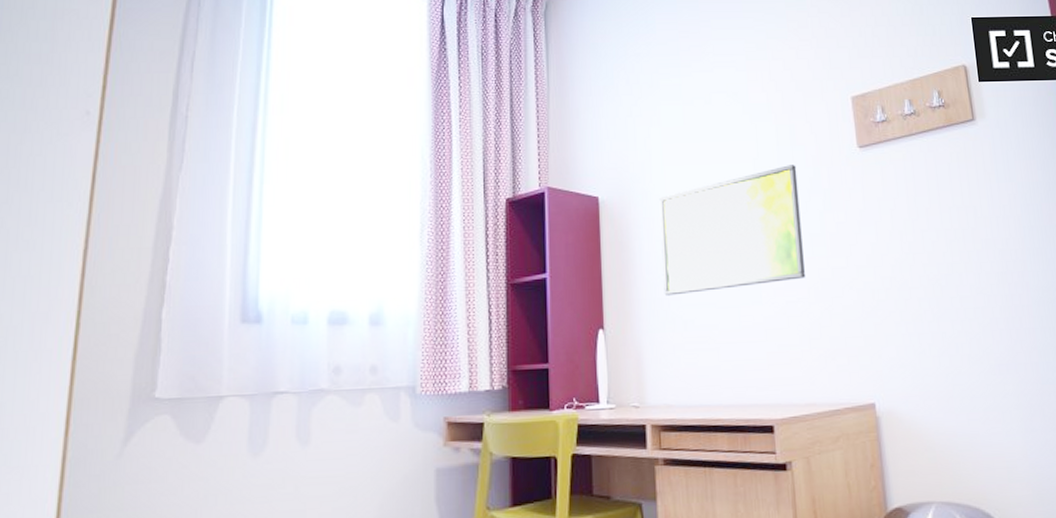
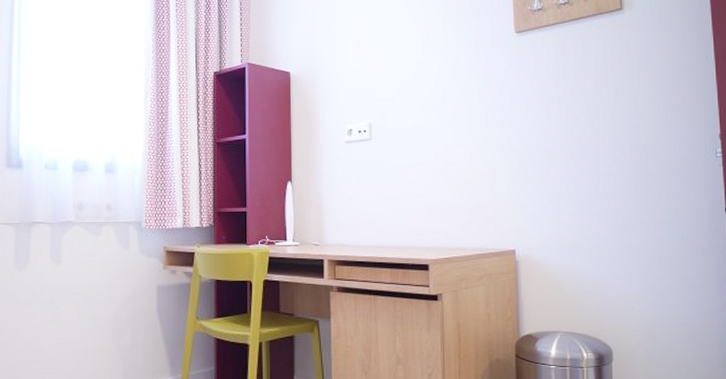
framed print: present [659,165,805,296] -> none [341,47,462,156]

